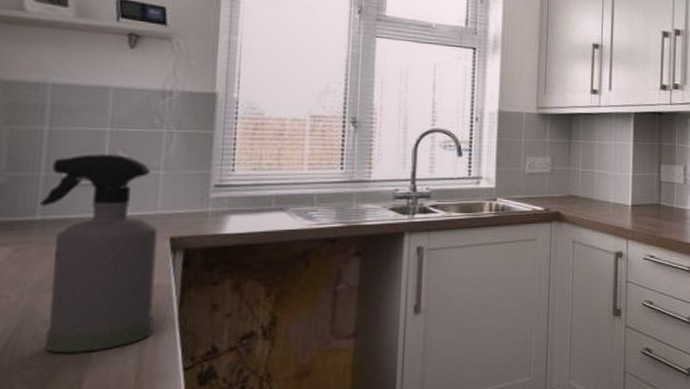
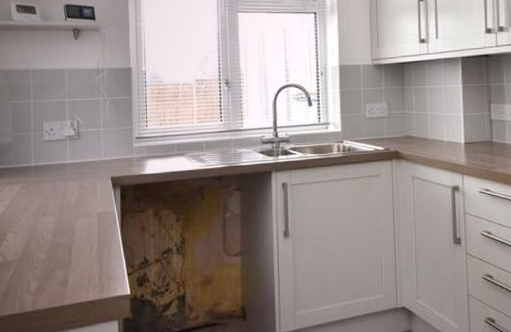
spray bottle: present [40,154,158,354] -> none [33,118,106,259]

